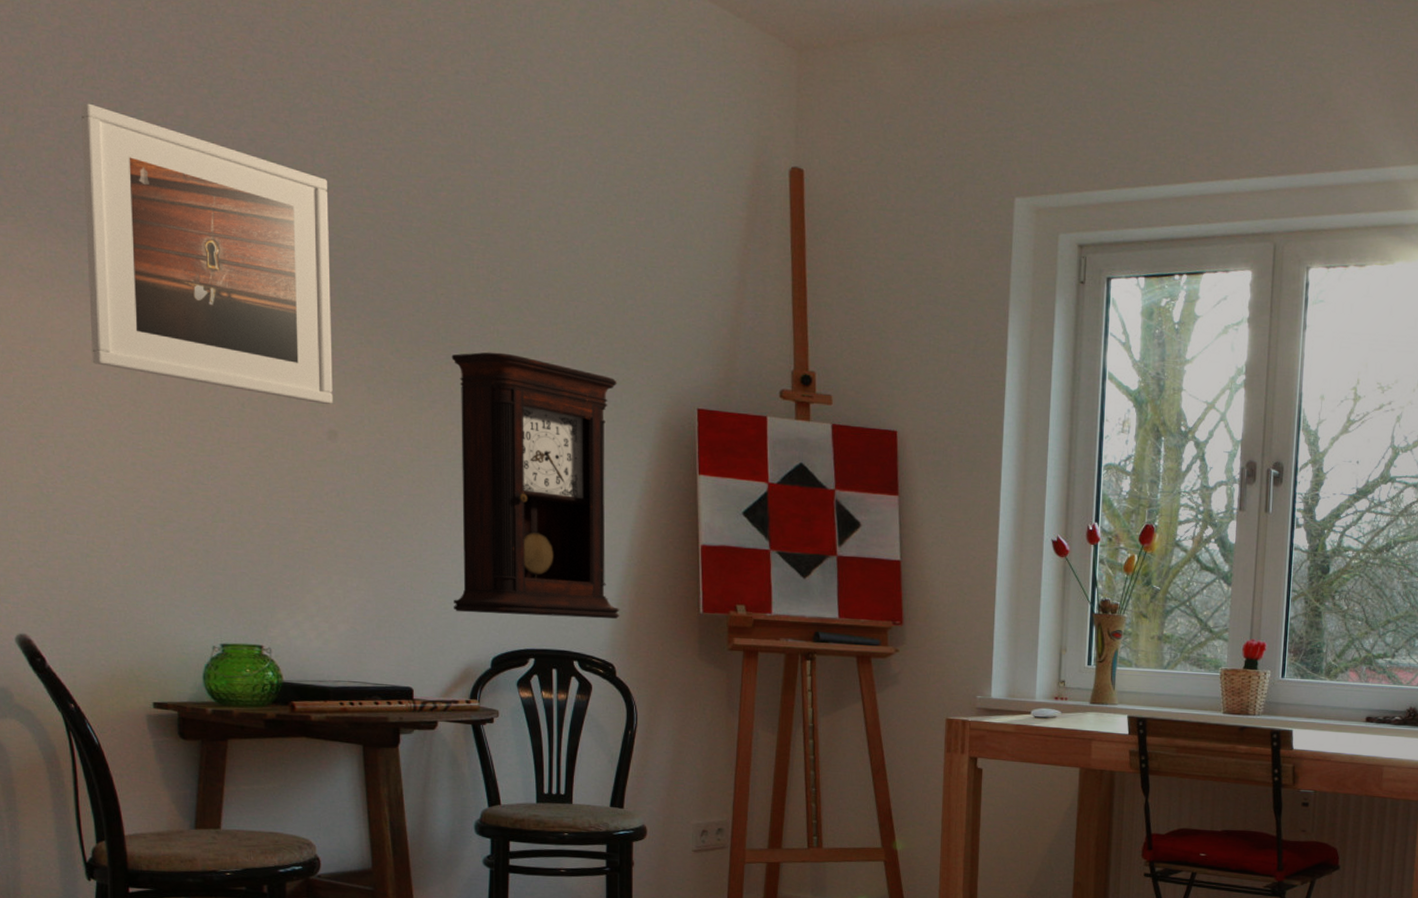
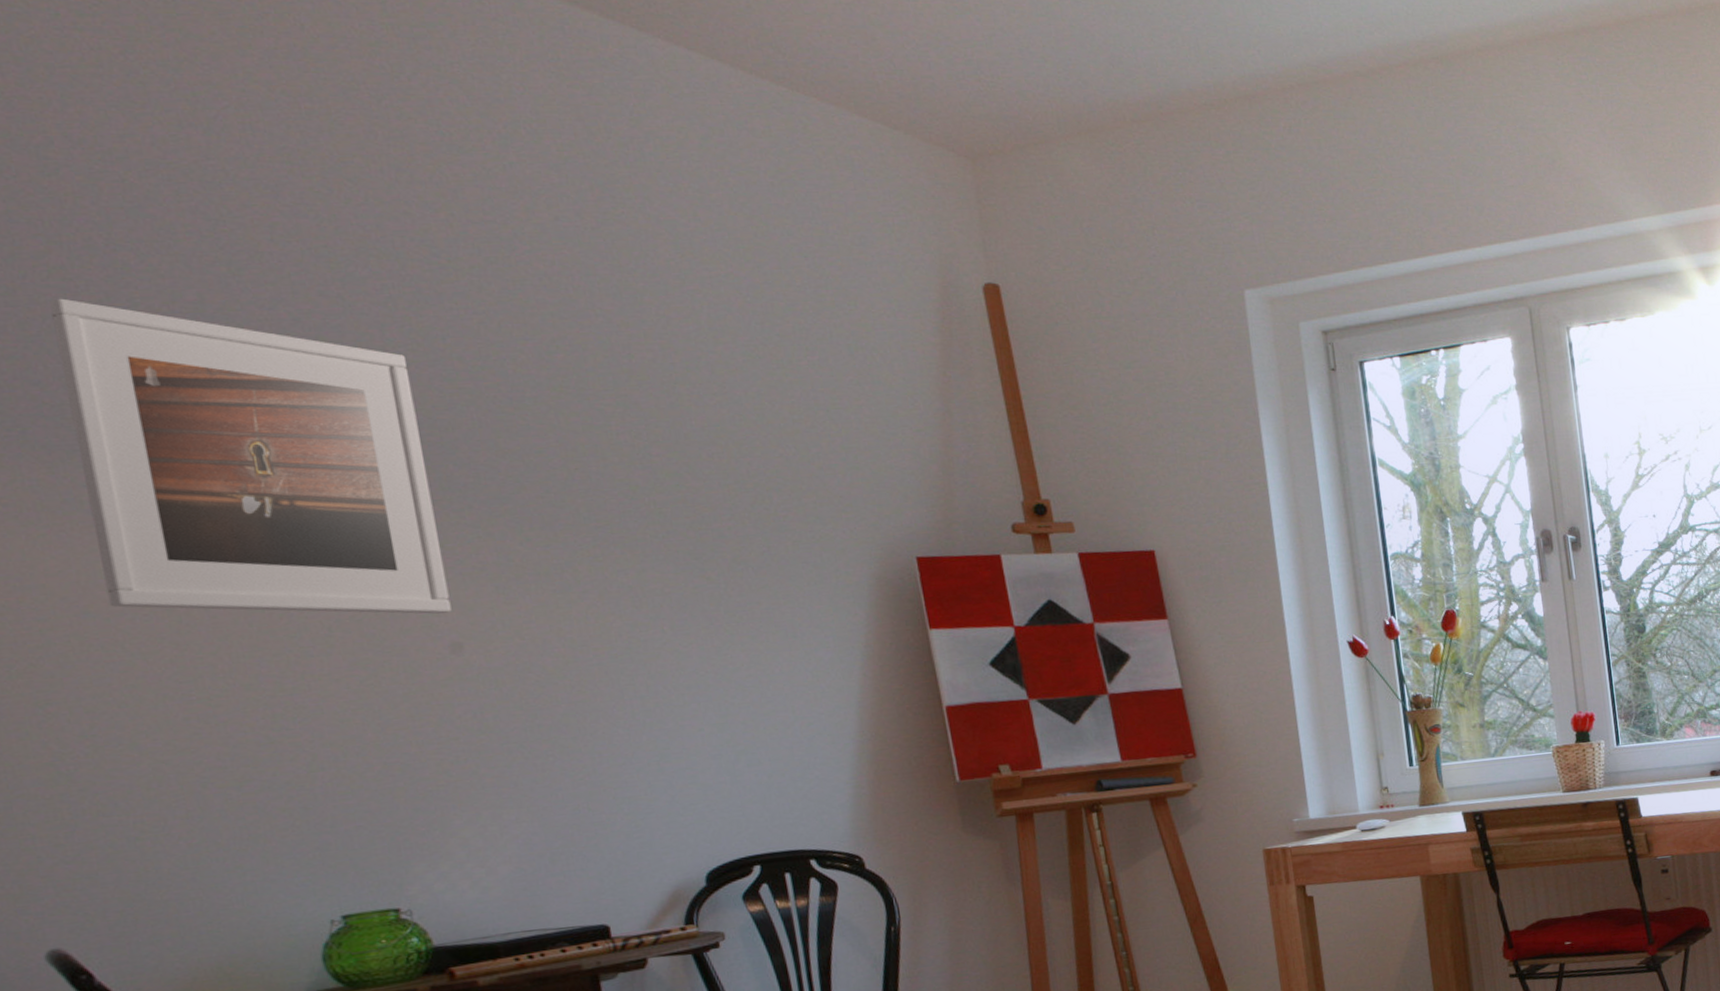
pendulum clock: present [451,352,620,620] -> none [599,525,859,828]

